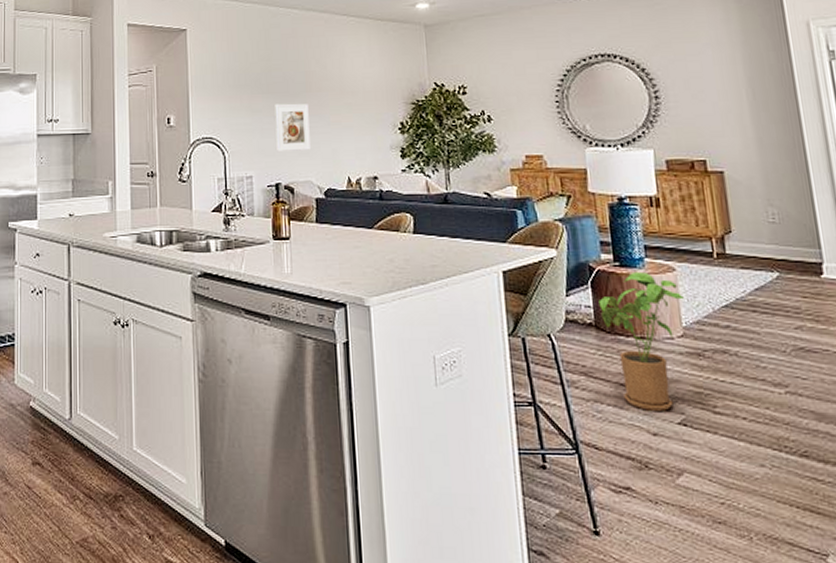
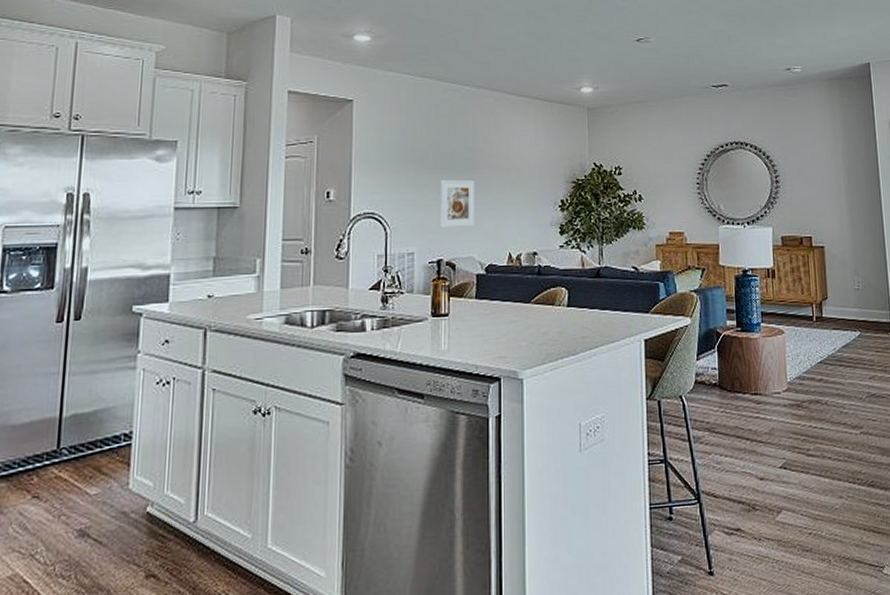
house plant: present [599,271,684,411] -> none [723,335,789,458]

